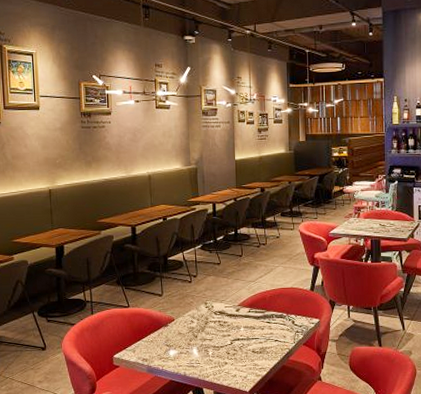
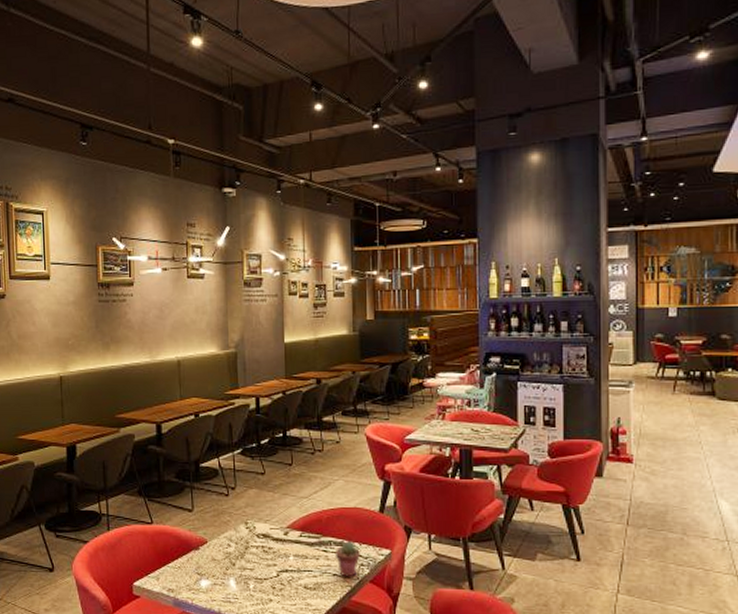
potted succulent: none [276,314,297,342] -> present [334,541,361,577]

